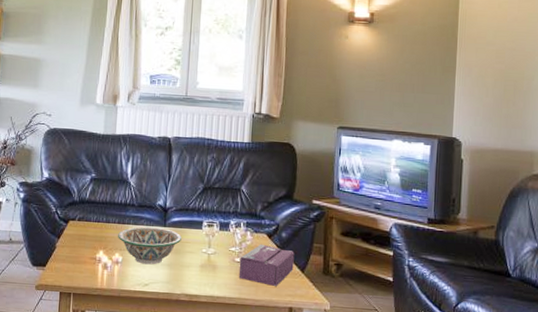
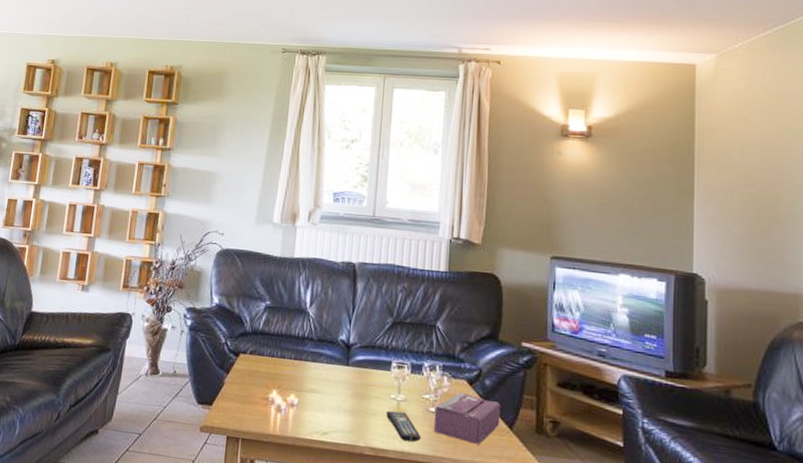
decorative bowl: present [118,226,182,265] -> none [294,364,367,410]
remote control: none [199,262,228,287] -> present [386,410,421,442]

